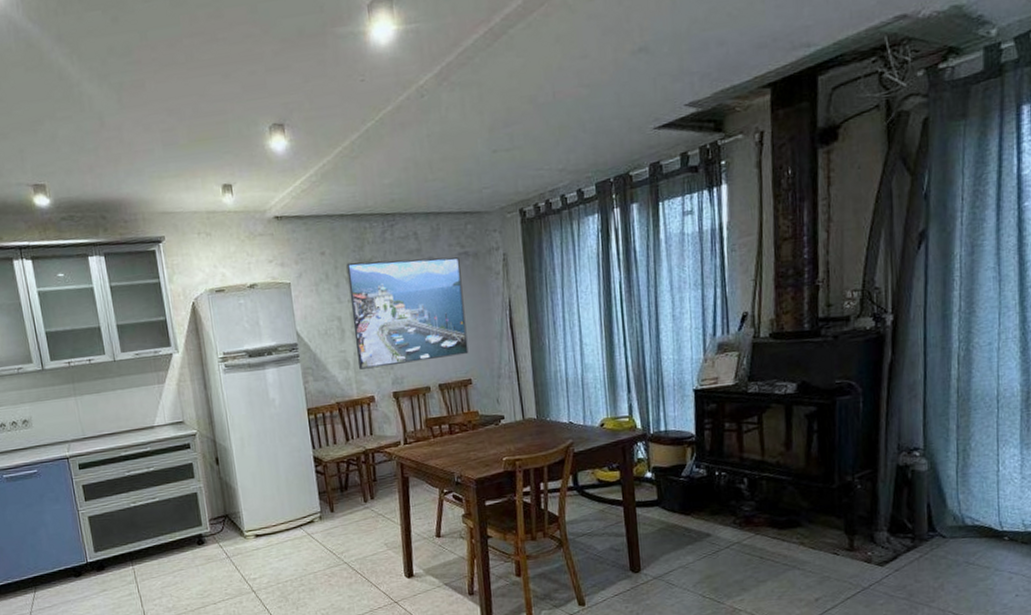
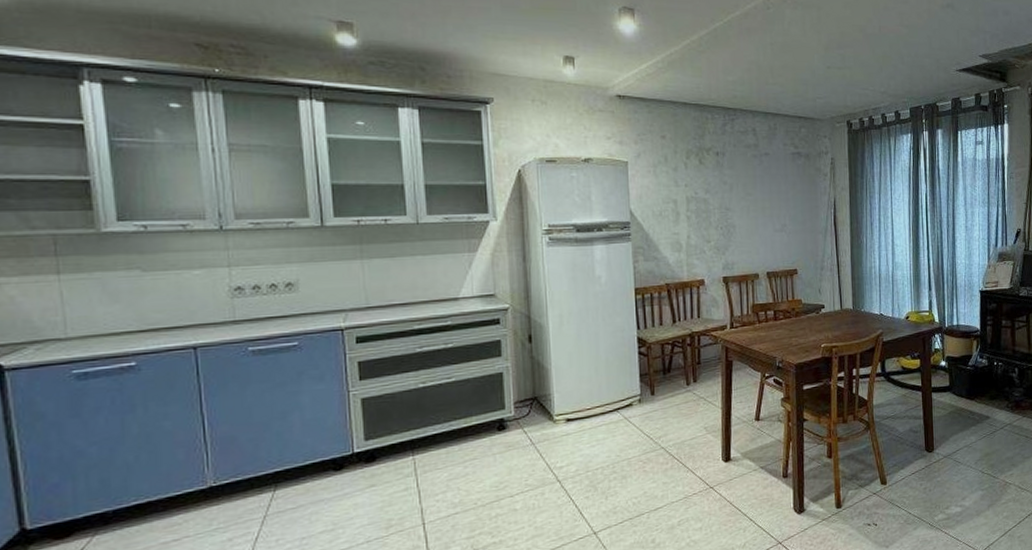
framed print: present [346,257,469,370] -> none [686,149,796,253]

